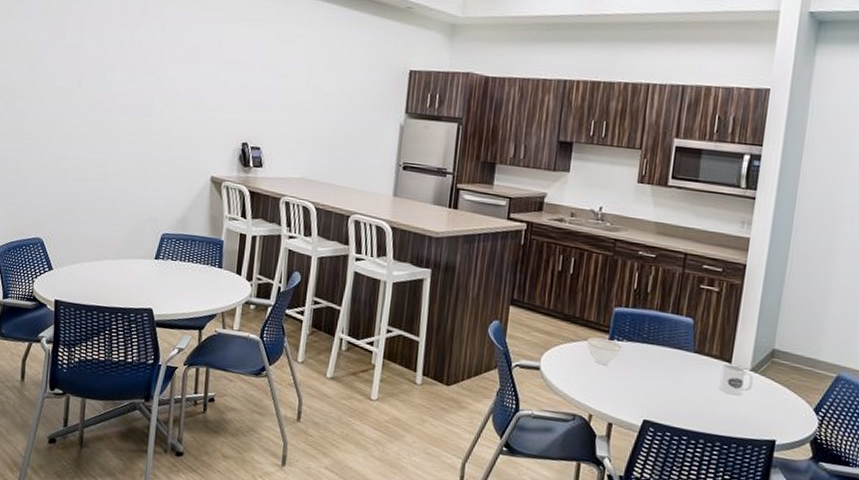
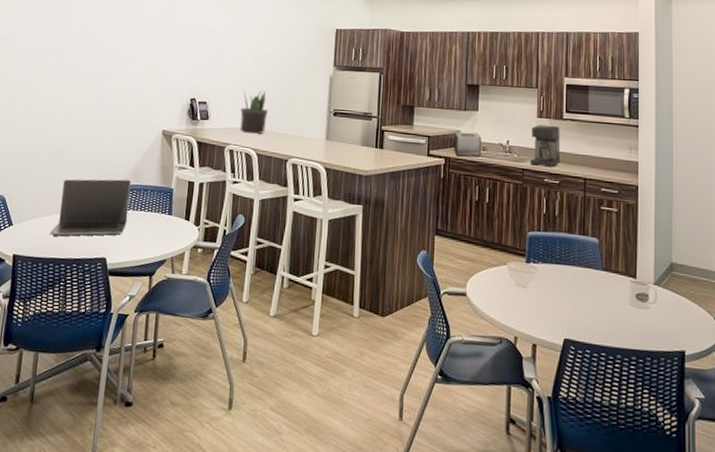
laptop computer: none [92,224,178,286] -> present [49,179,131,237]
planter: none [297,136,329,186] -> present [240,90,268,134]
toaster: none [537,195,571,224] -> present [453,132,481,158]
coffee maker: none [625,191,663,240] -> present [531,124,561,168]

